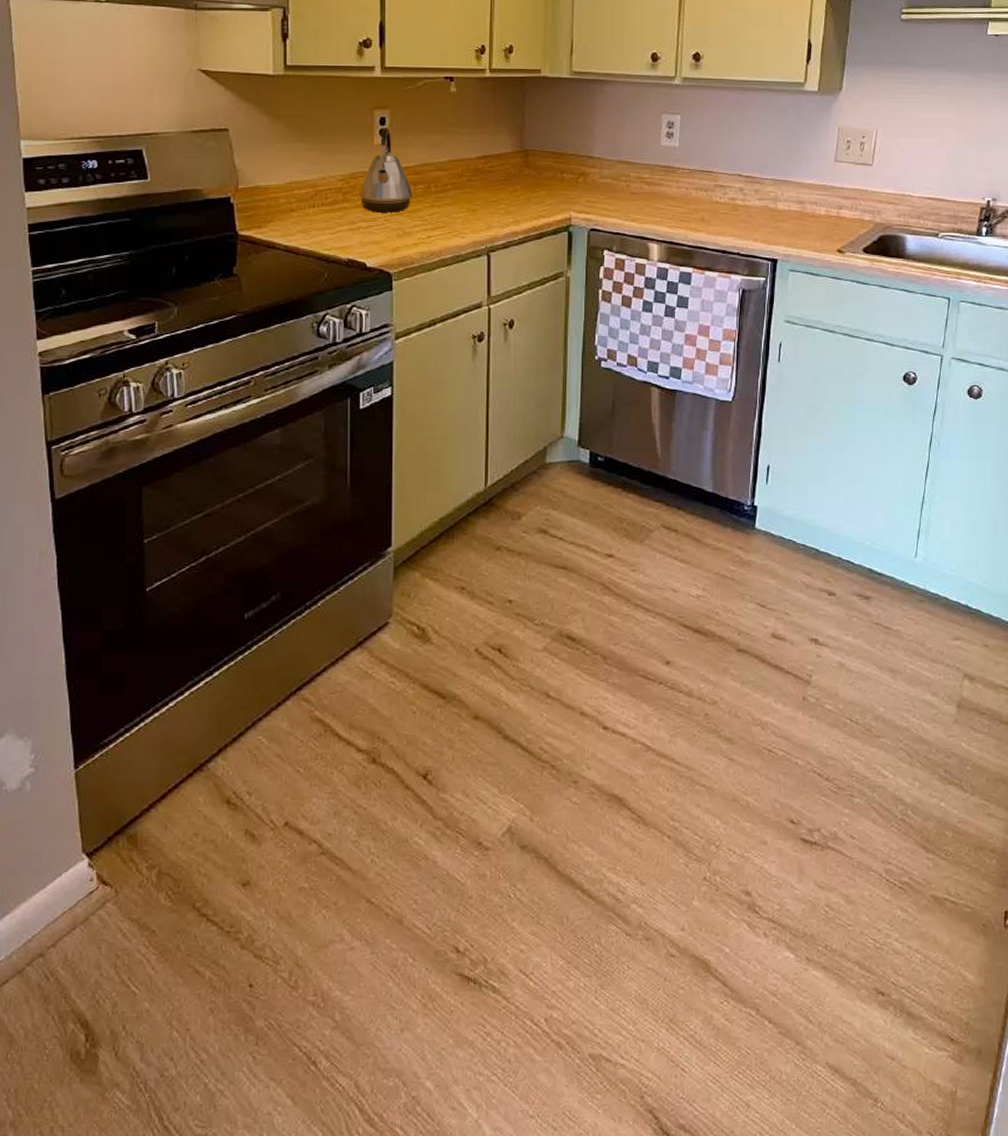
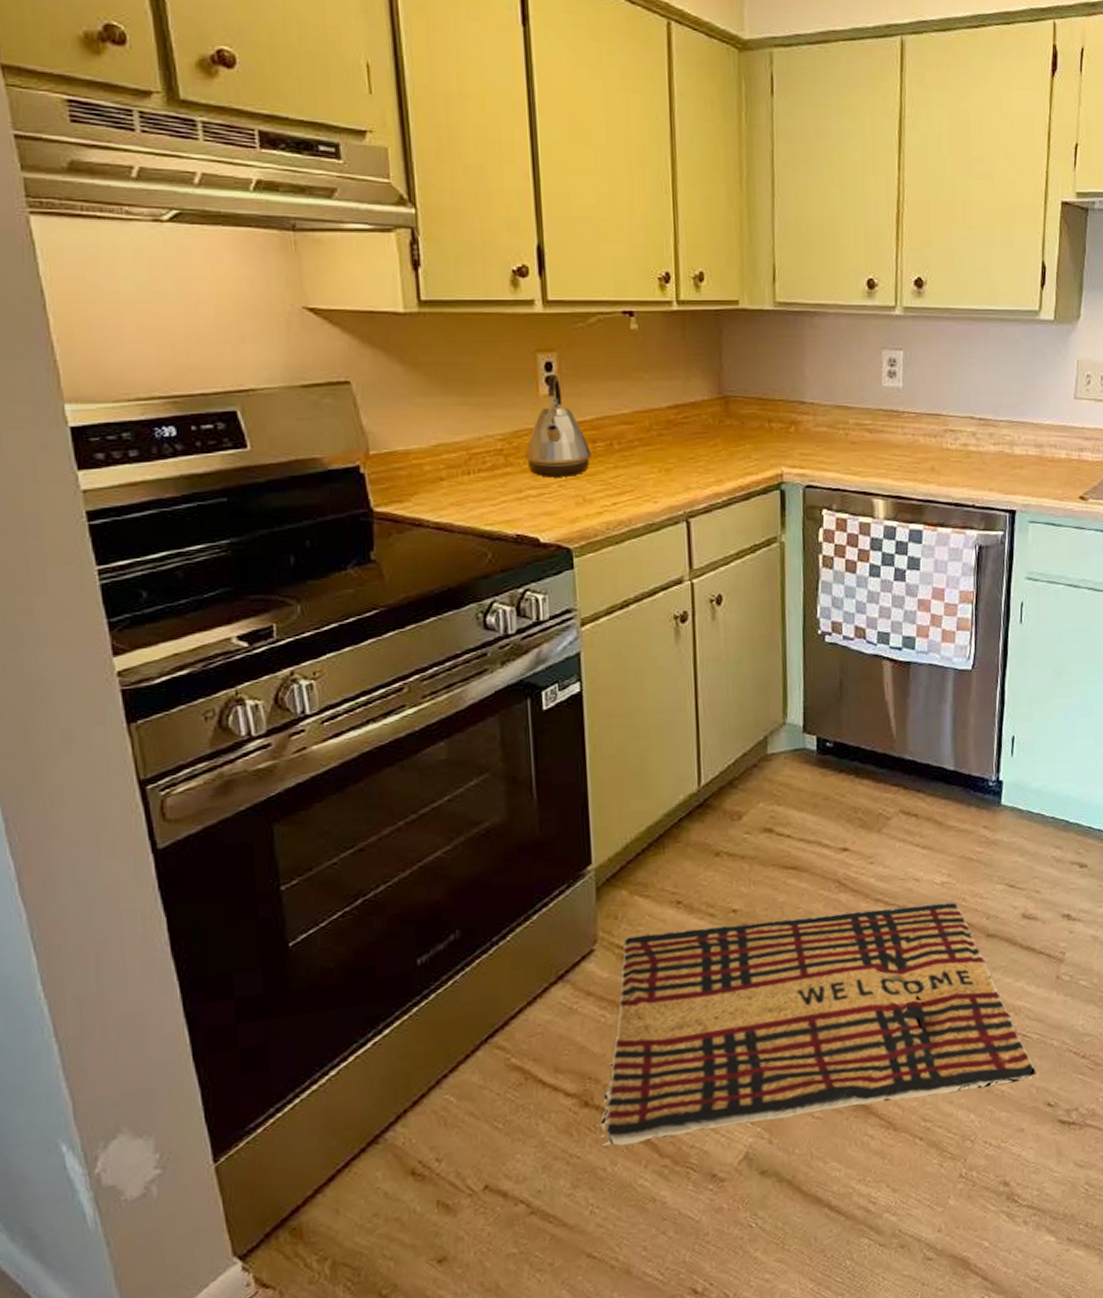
doormat: none [384,613,783,803] -> present [600,902,1039,1146]

